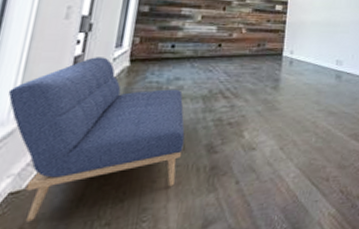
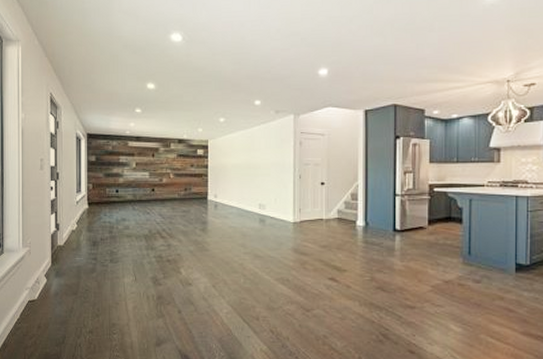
sofa: present [7,57,185,222] -> none [16,201,135,323]

